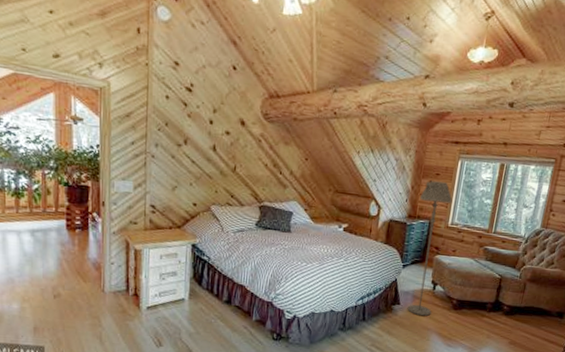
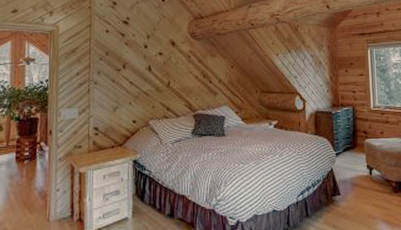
floor lamp: present [407,181,453,316] -> none [340,70,373,204]

